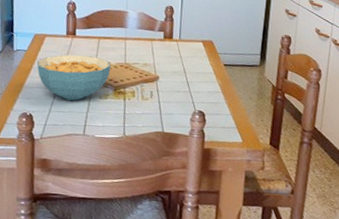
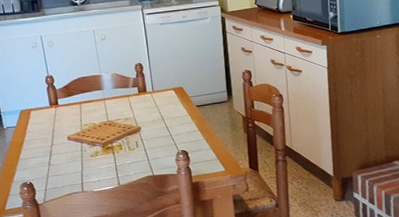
cereal bowl: present [37,54,111,101] -> none [27,120,96,164]

